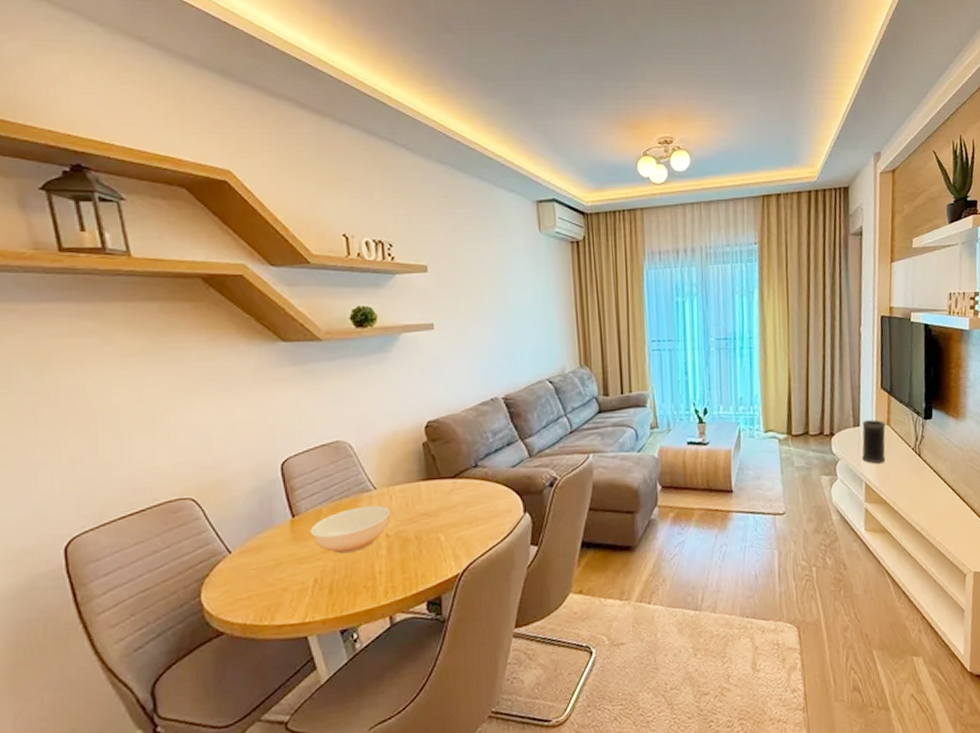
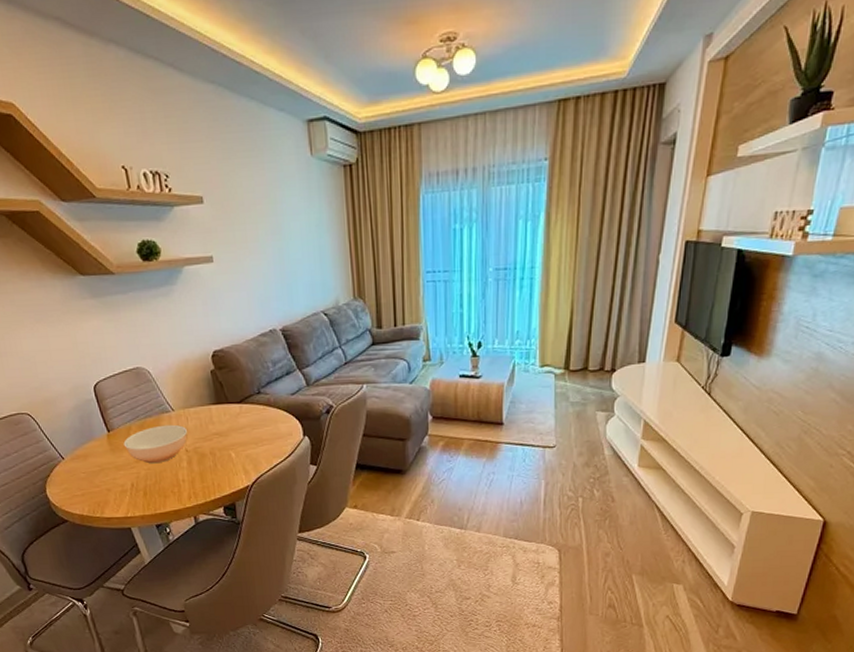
speaker: present [862,419,886,465] -> none [644,356,675,403]

